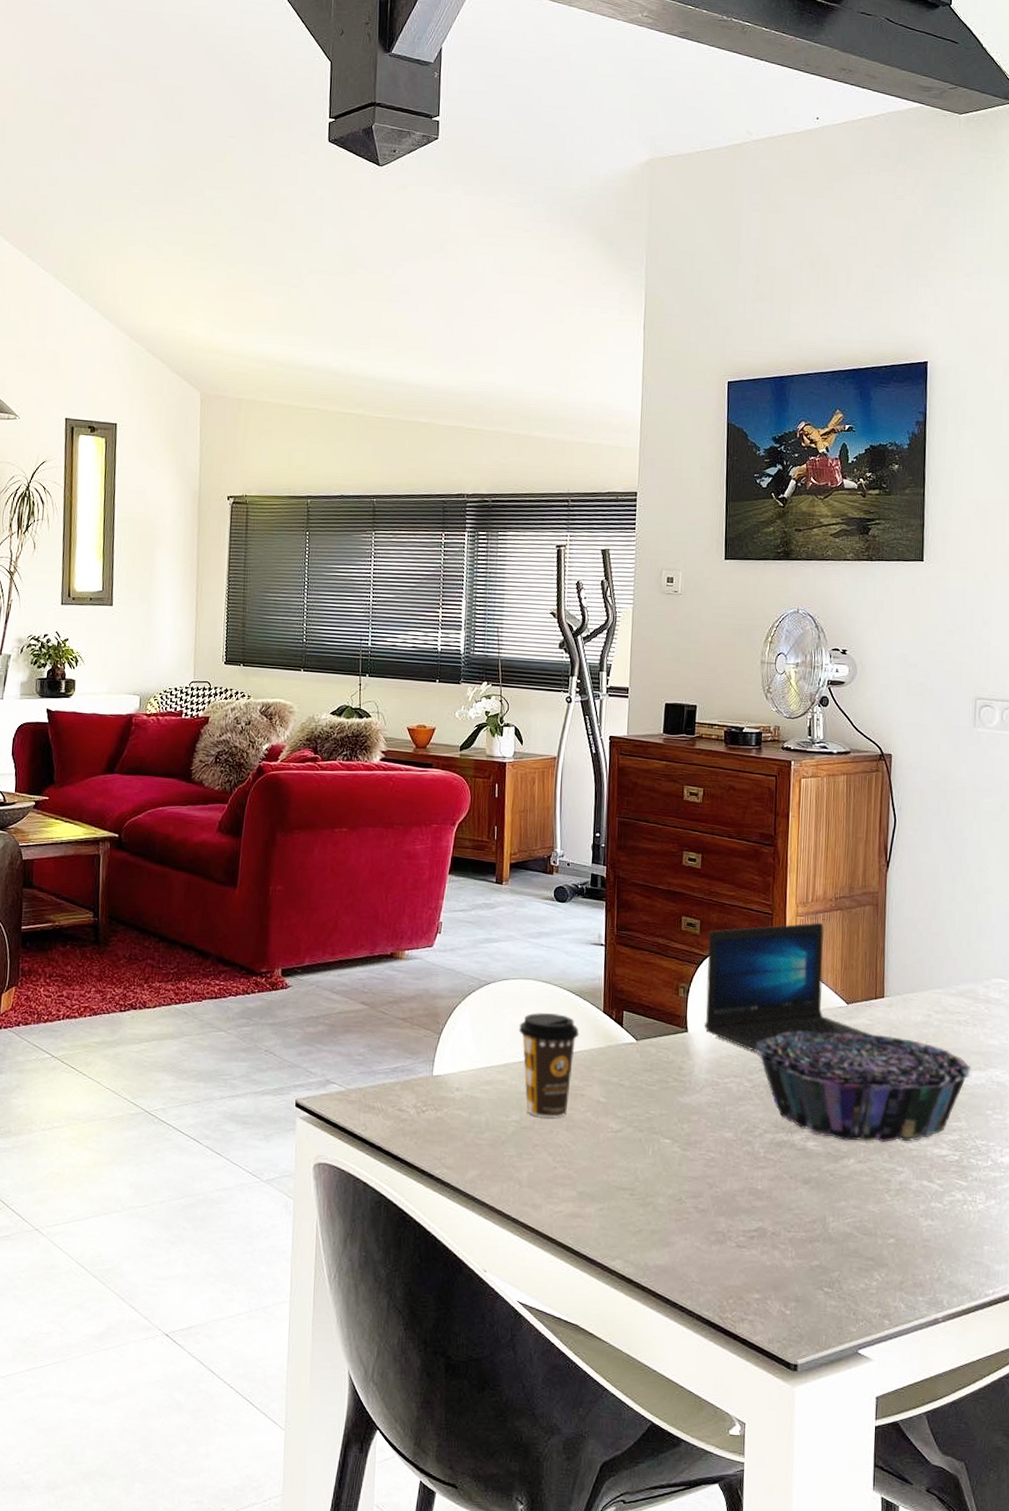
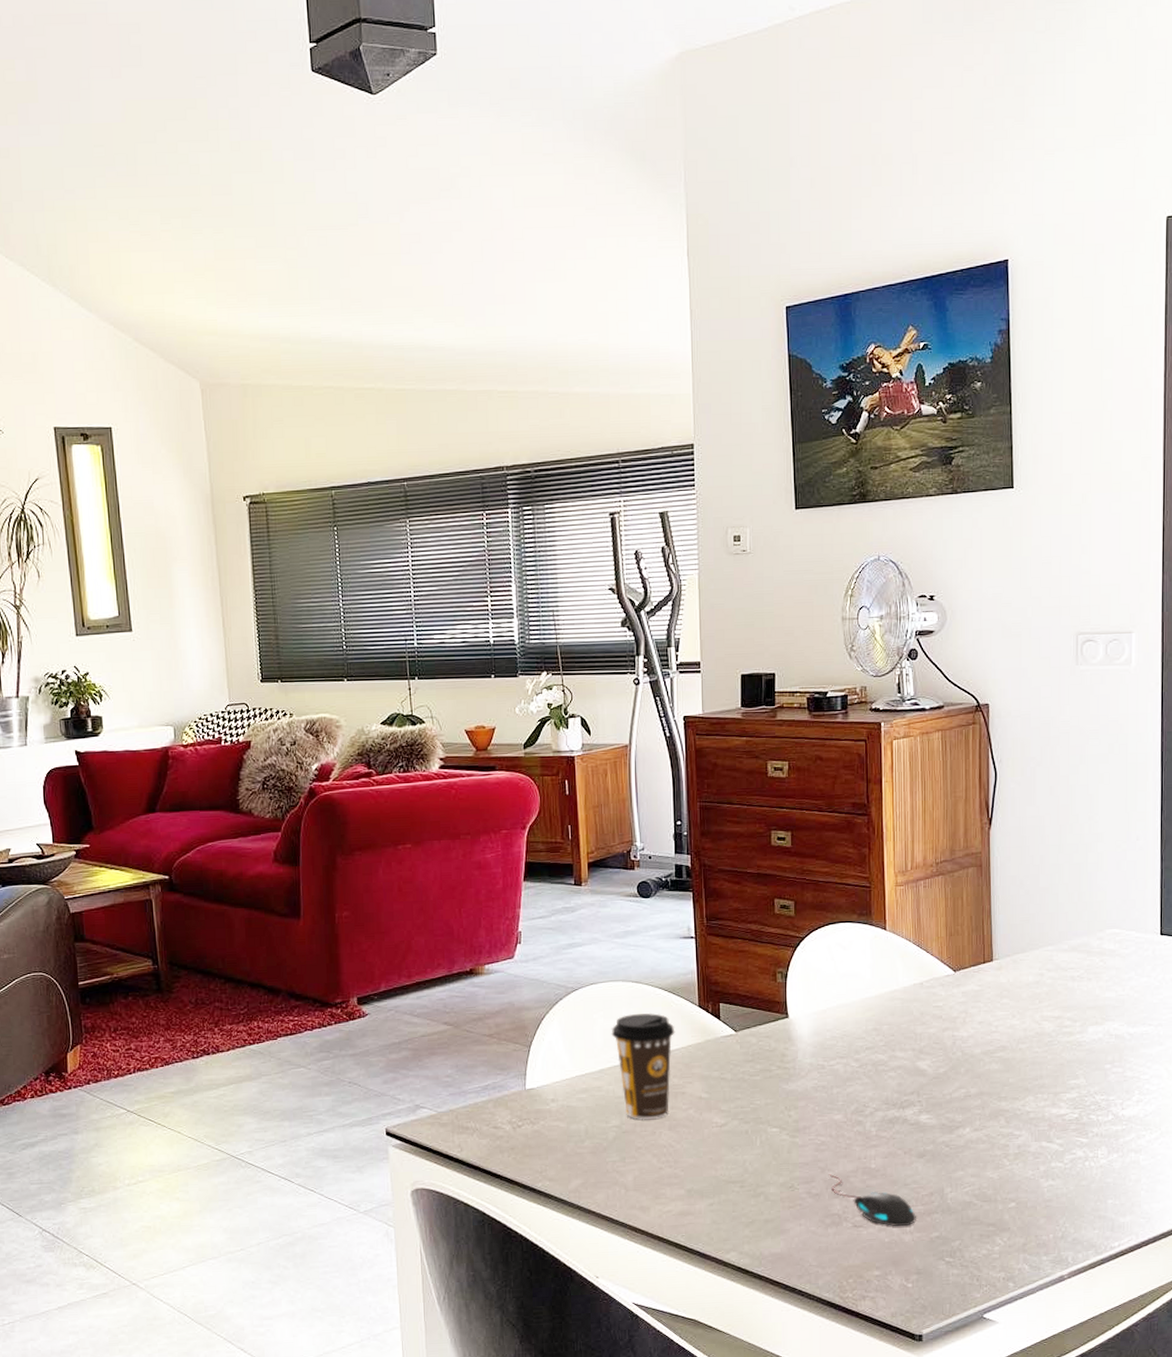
laptop: present [704,922,872,1053] -> none [804,890,982,1032]
mouse: none [716,1191,798,1252] -> present [829,1174,916,1227]
decorative bowl: present [755,1031,971,1142] -> none [860,999,1087,1110]

